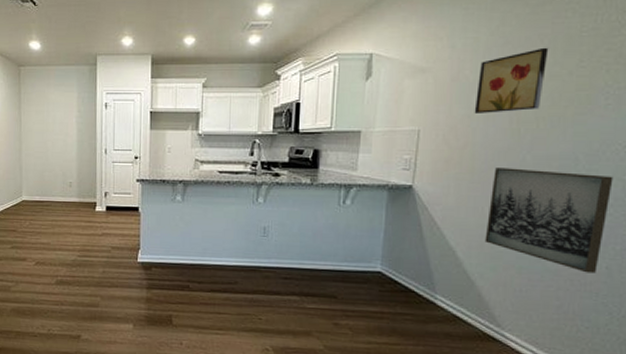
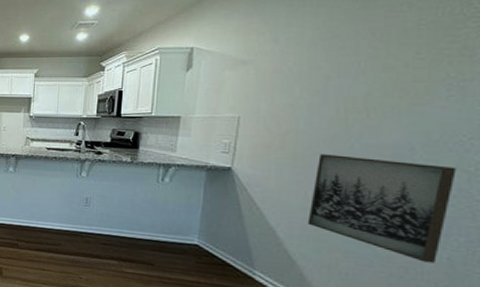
wall art: present [474,47,549,113] -> none [297,40,381,103]

